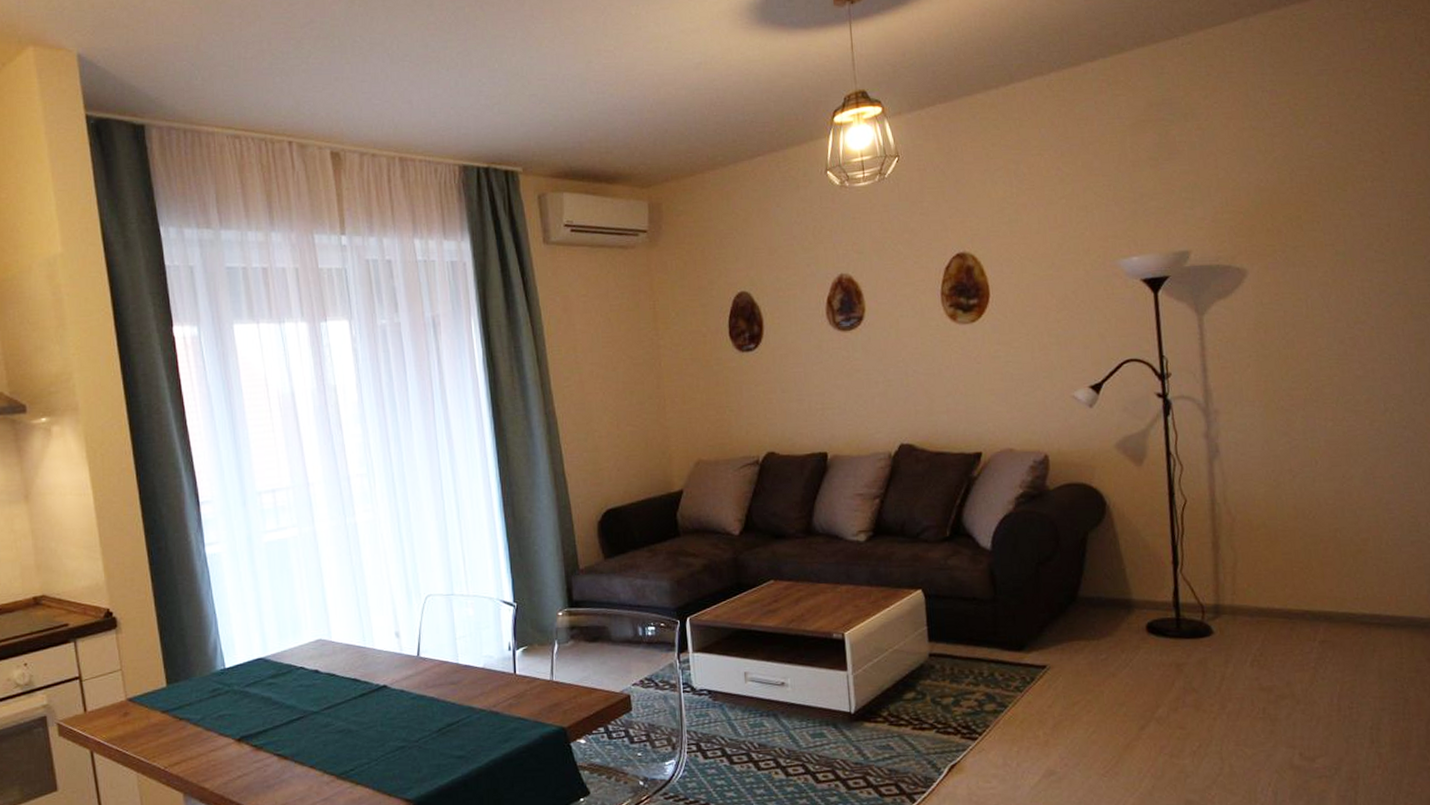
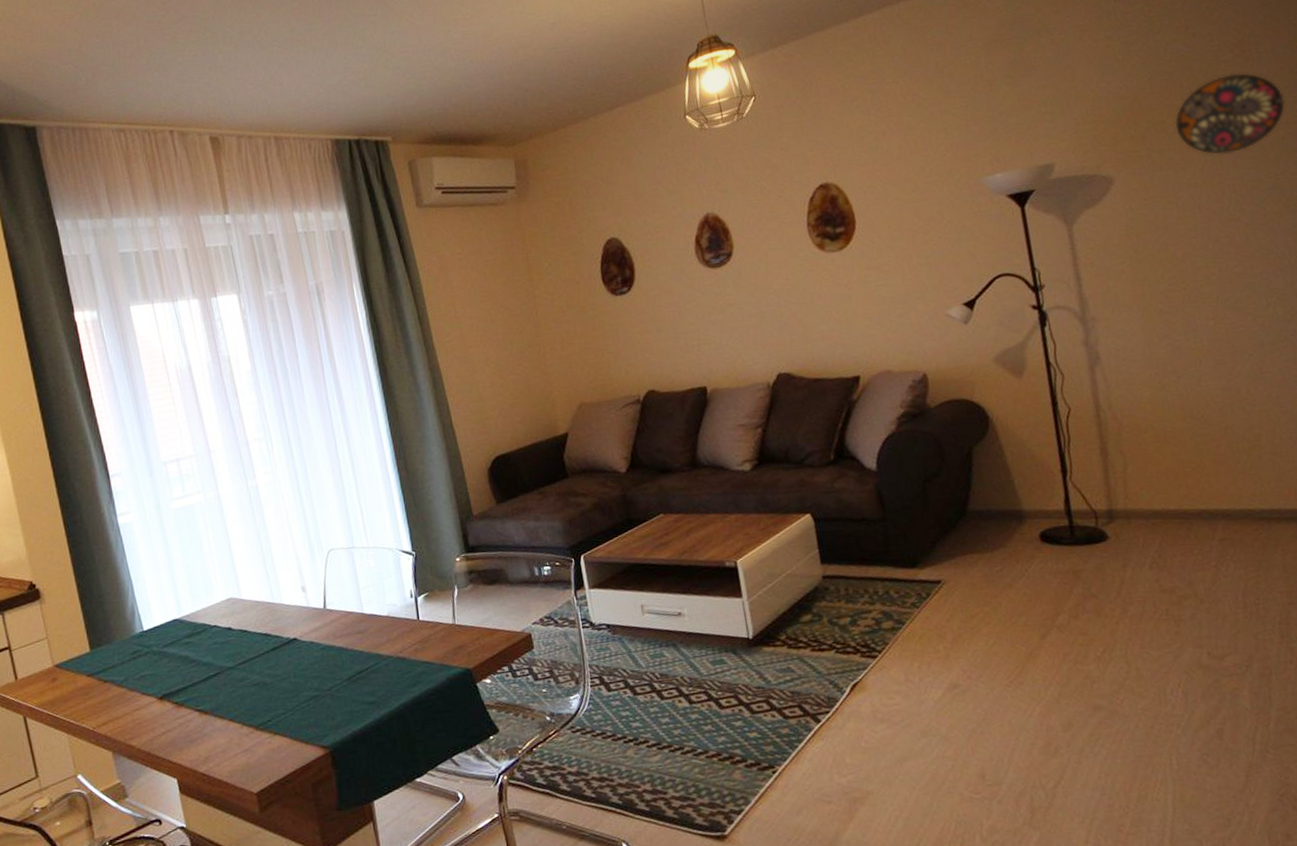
decorative plate: none [1310,174,1419,255] -> present [1174,73,1286,155]

